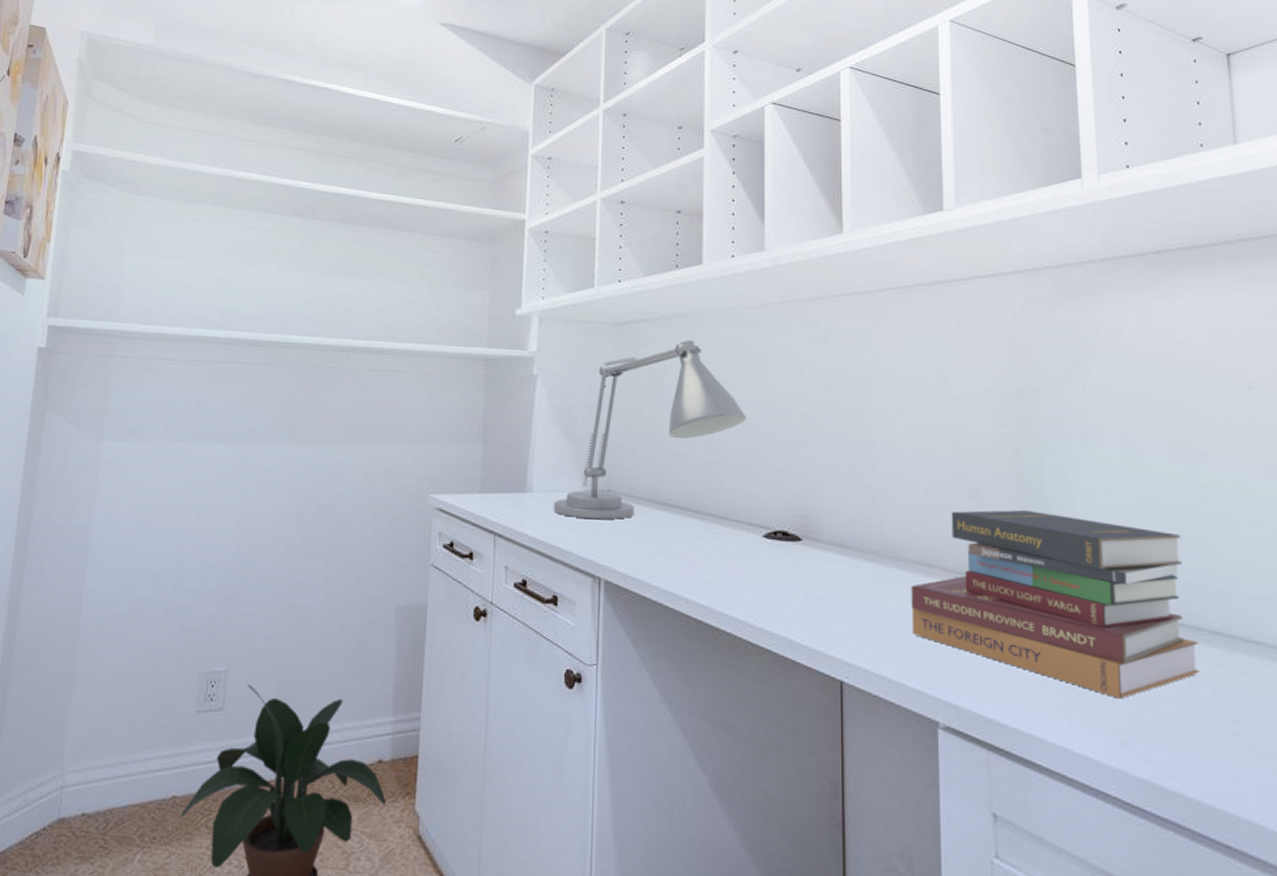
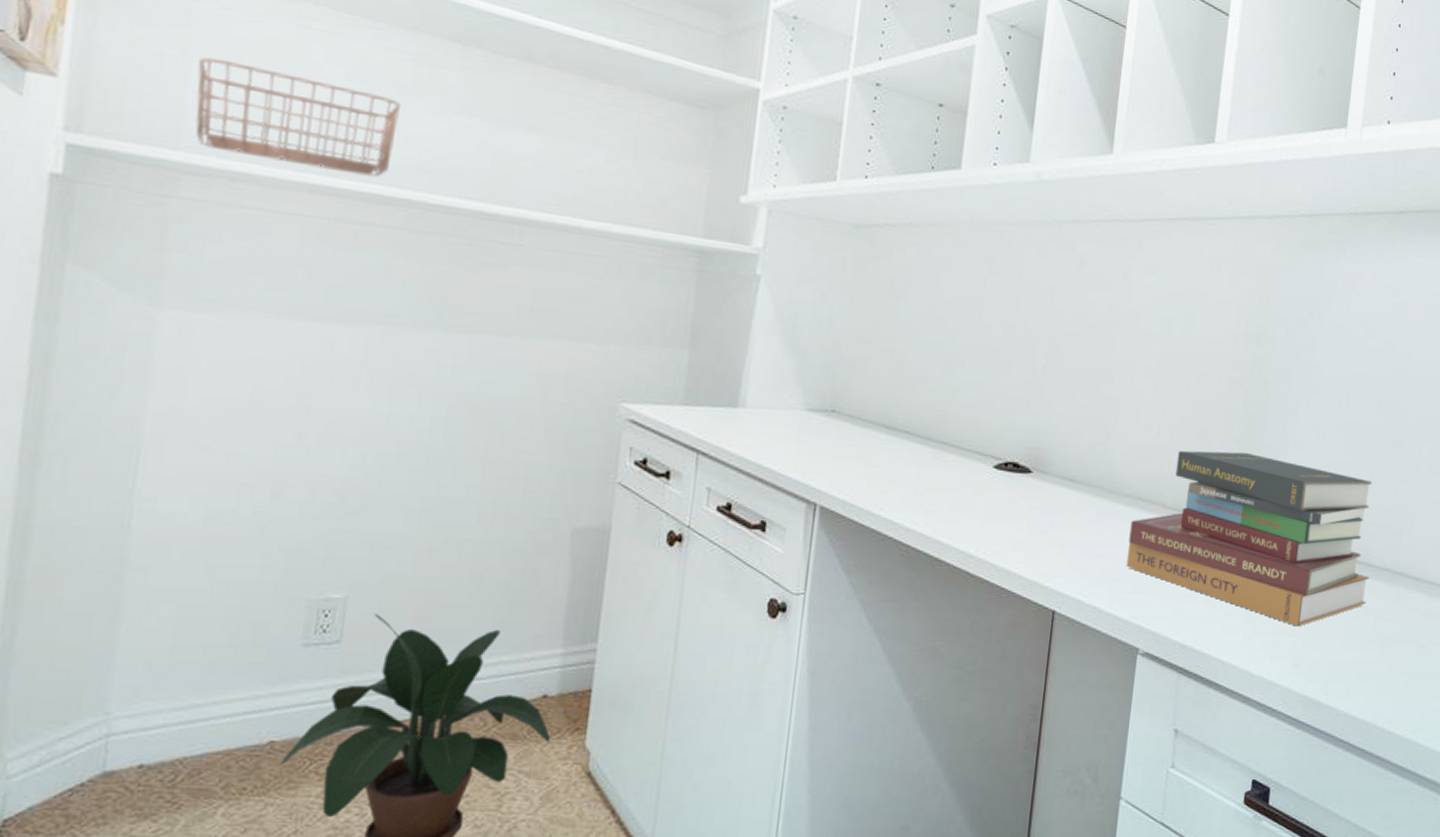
basket: none [127,253,262,326] -> present [195,57,402,178]
desk lamp: present [553,340,747,520] -> none [768,252,991,443]

